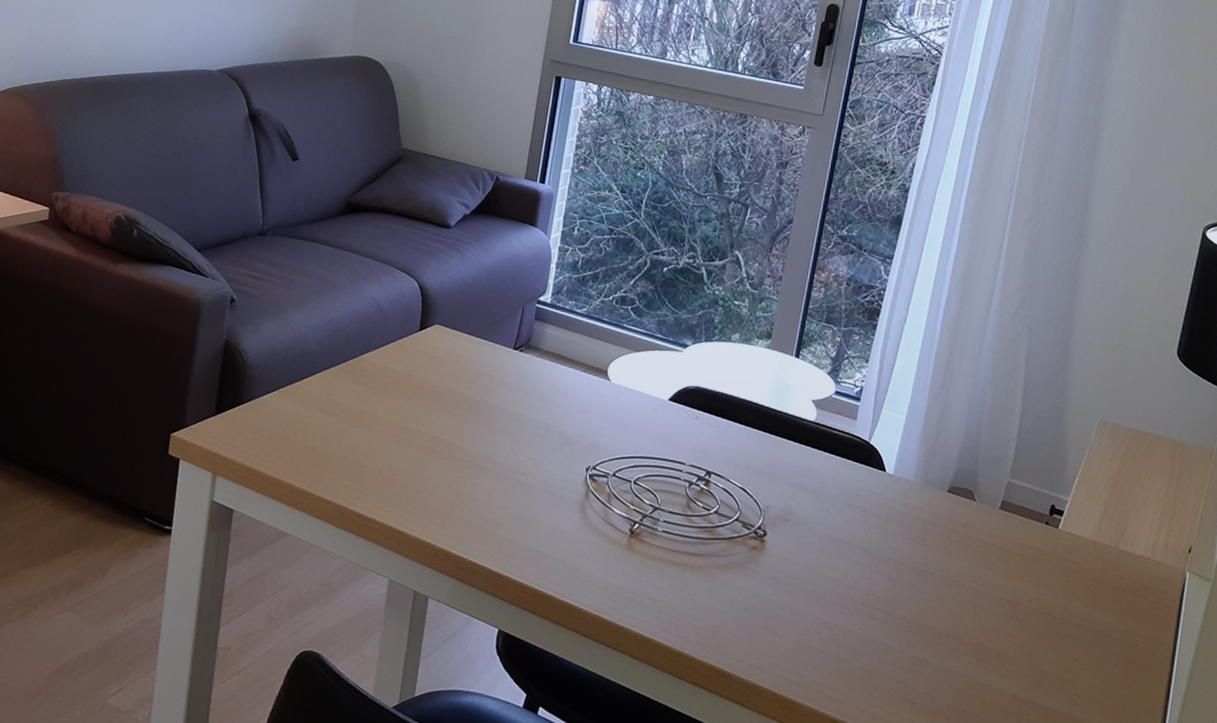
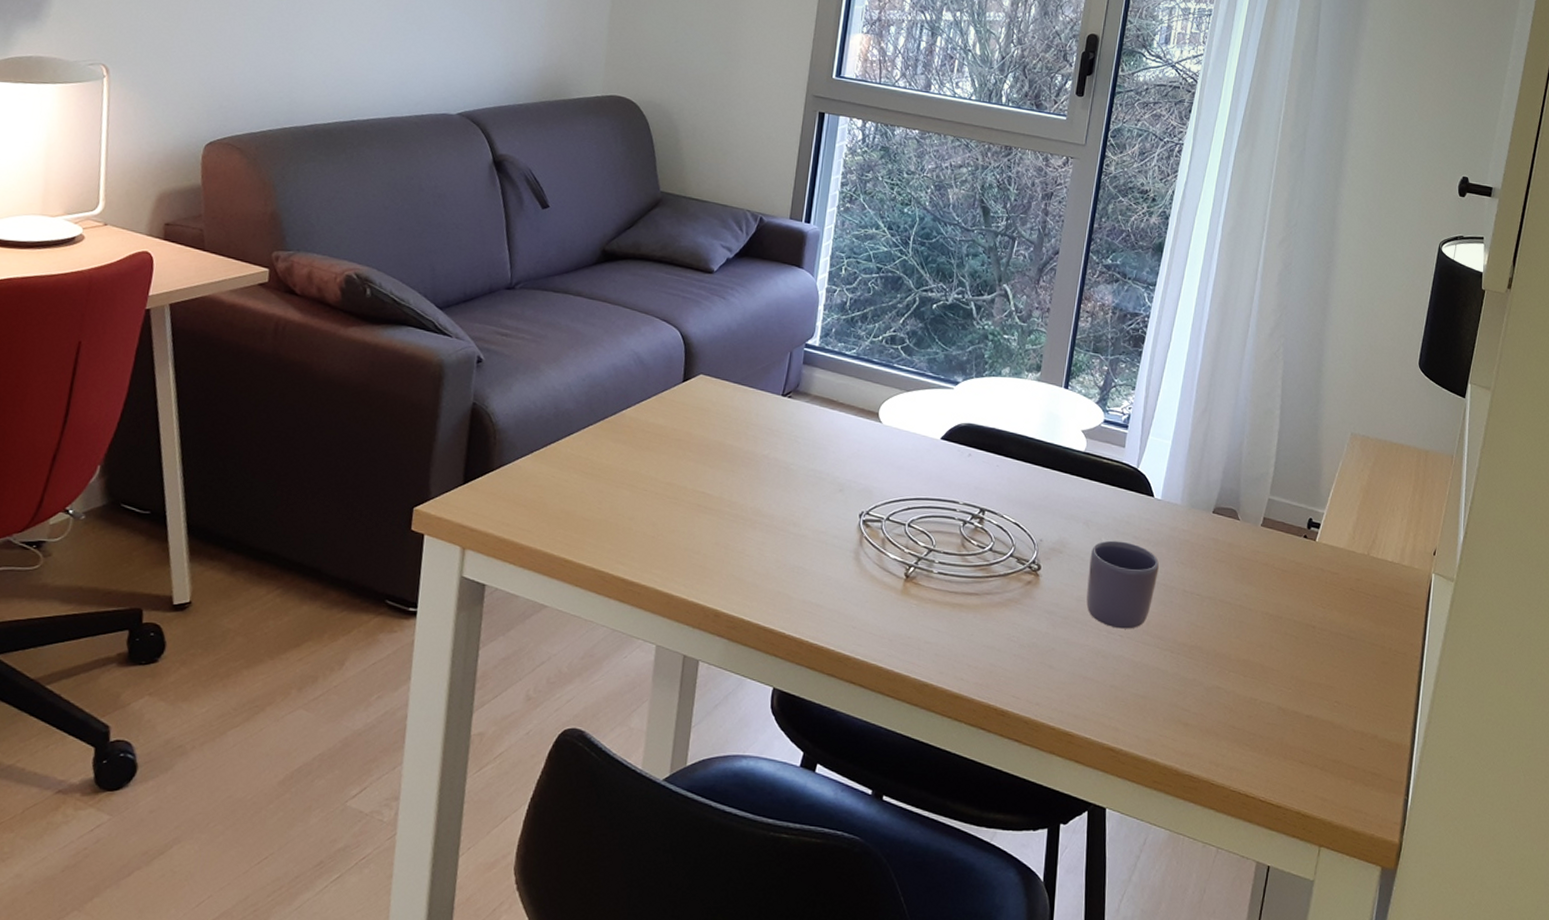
cup: none [813,512,889,603] -> present [1086,540,1159,629]

